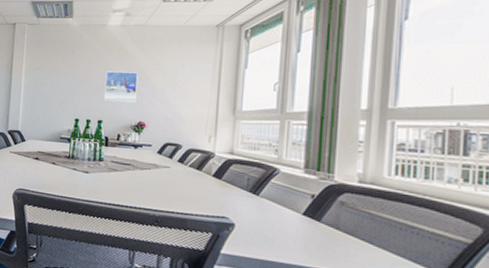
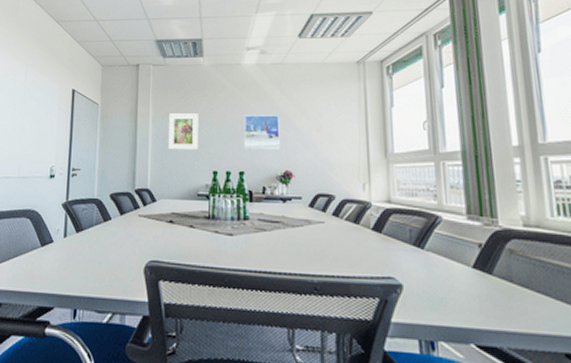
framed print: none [38,67,65,100] -> present [169,113,198,151]

